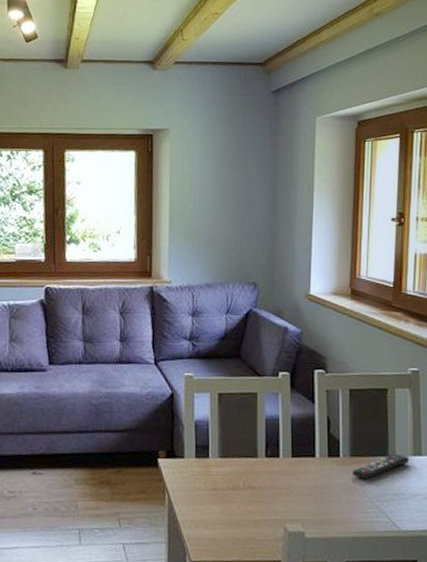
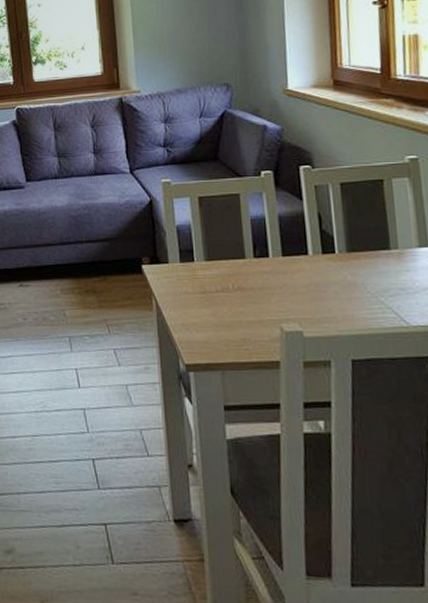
remote control: present [353,453,410,480] -> none [351,246,415,275]

